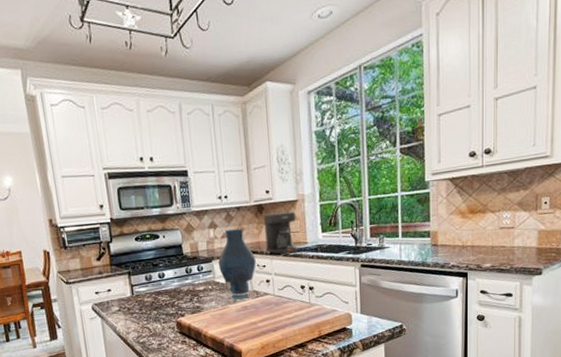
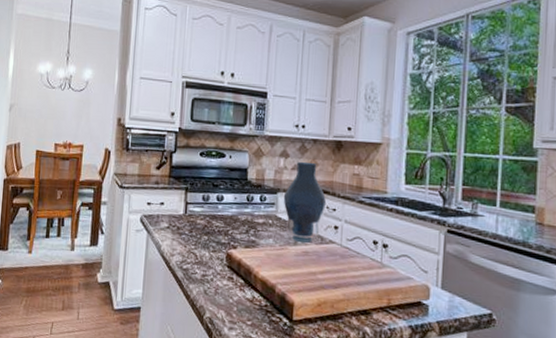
coffee maker: present [264,211,301,255] -> none [338,152,379,201]

